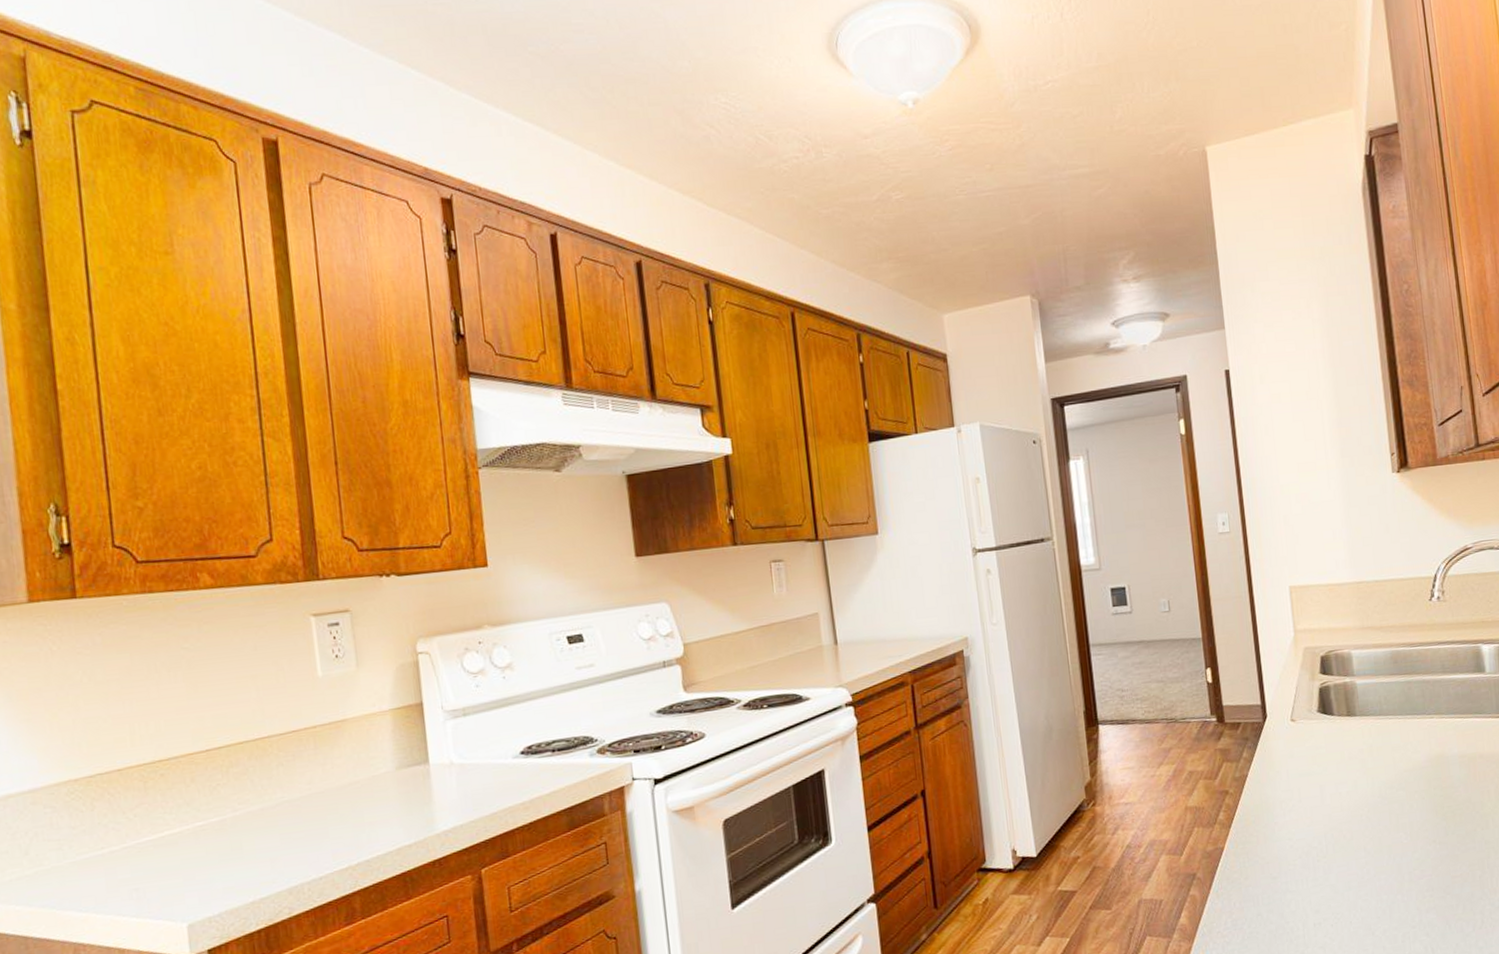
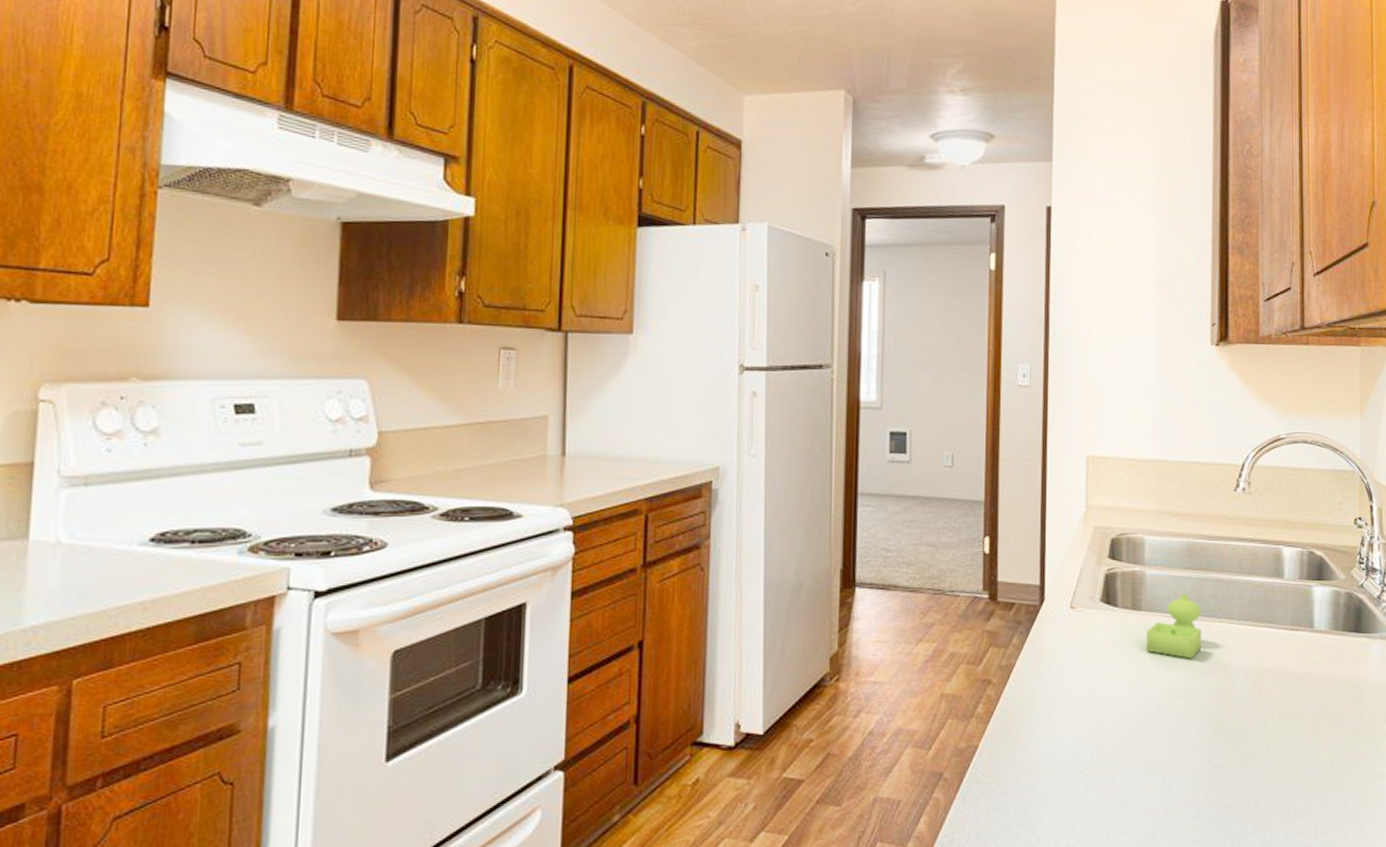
soap dispenser: none [1363,696,1416,754] -> present [1146,593,1202,659]

